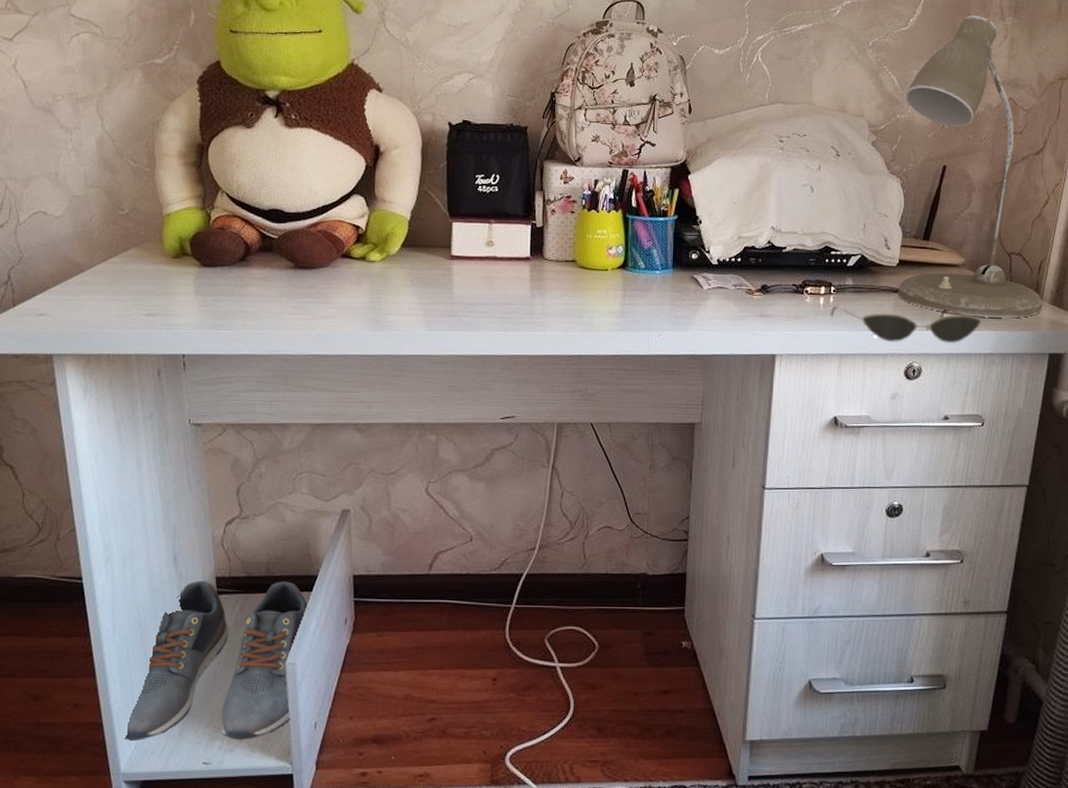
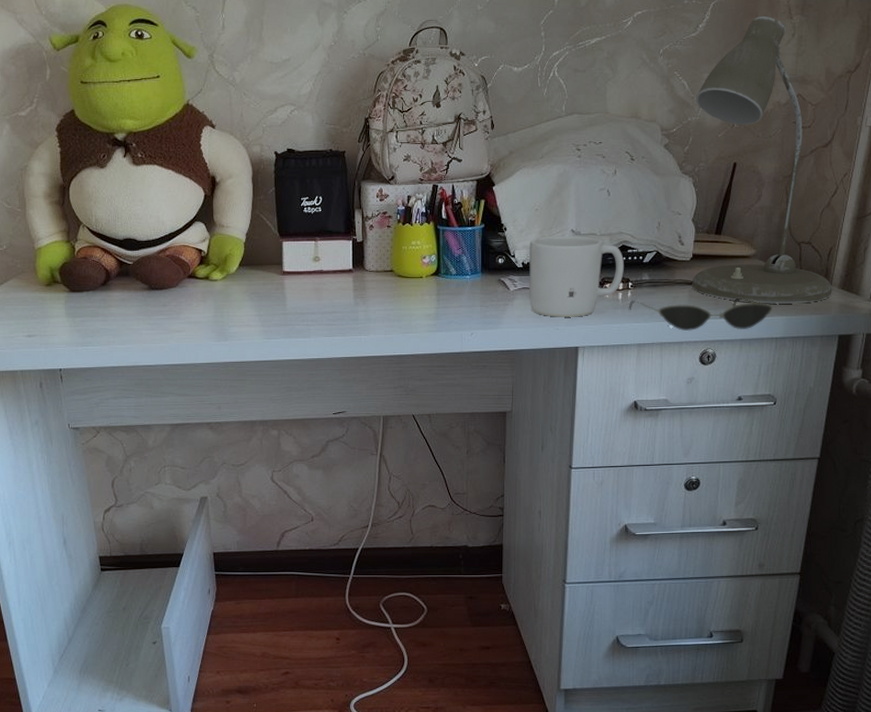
shoe: present [124,581,309,740] -> none [34,559,178,692]
mug: none [724,232,826,322] -> present [529,235,624,317]

